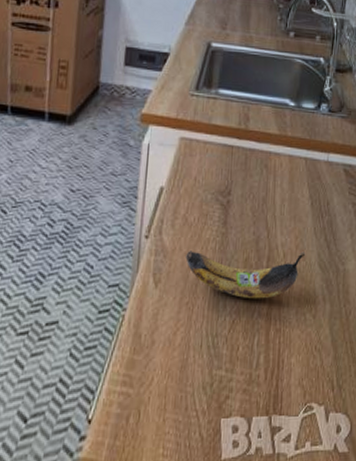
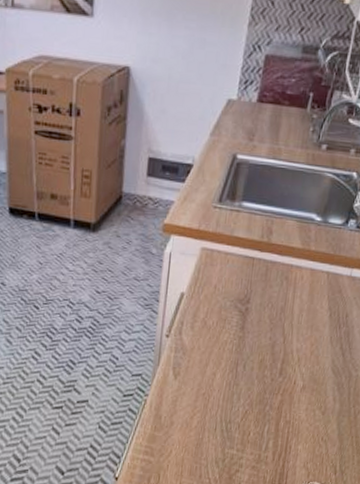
banana: present [185,251,306,299] -> none [203,350,320,396]

